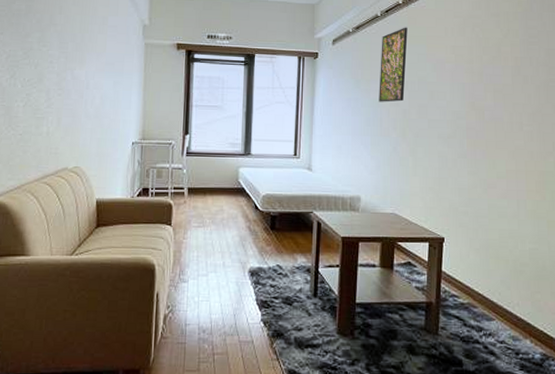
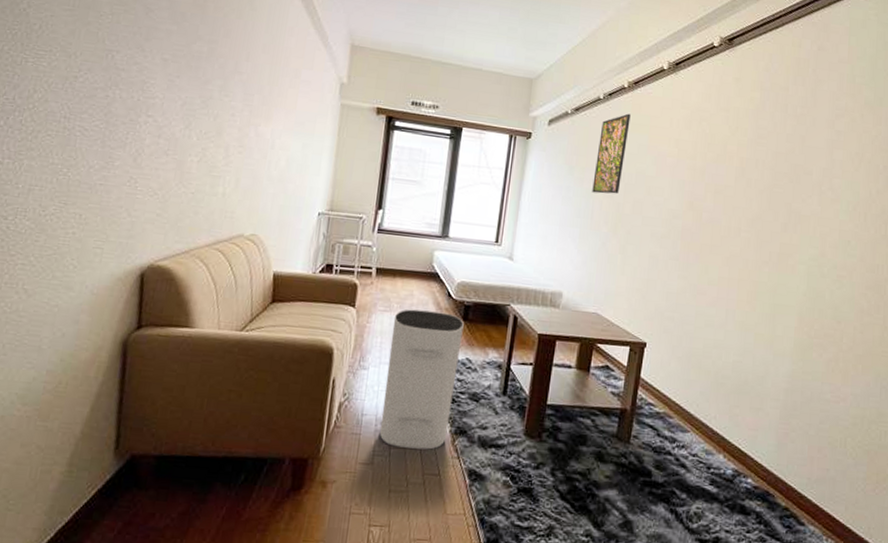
air purifier: none [203,223,272,354] -> present [379,309,464,450]

